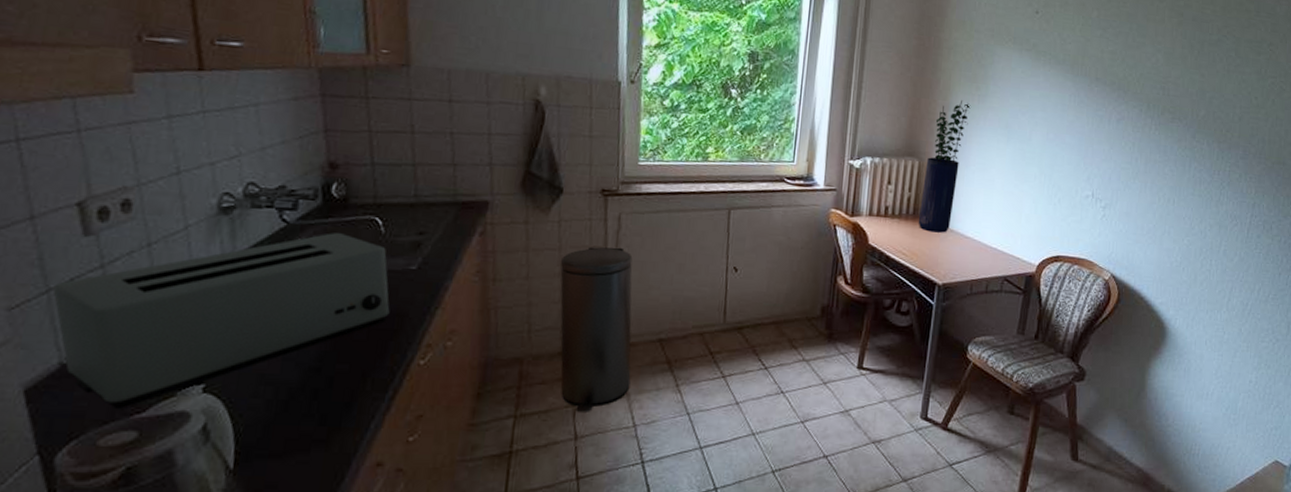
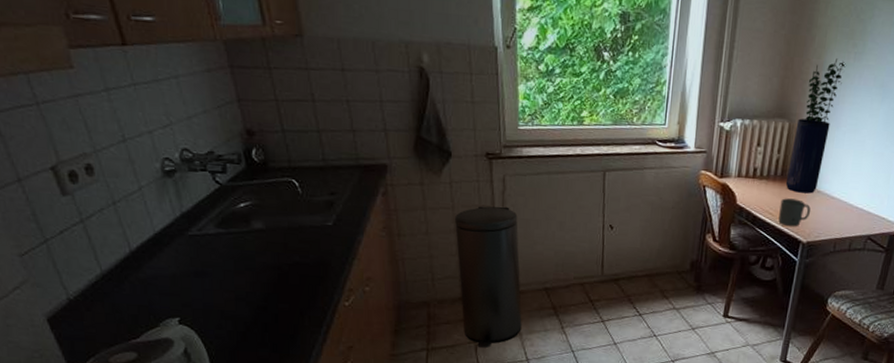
toaster: present [52,233,390,409] -> none [49,193,315,335]
mug: none [912,238,944,268] -> present [778,198,811,227]

